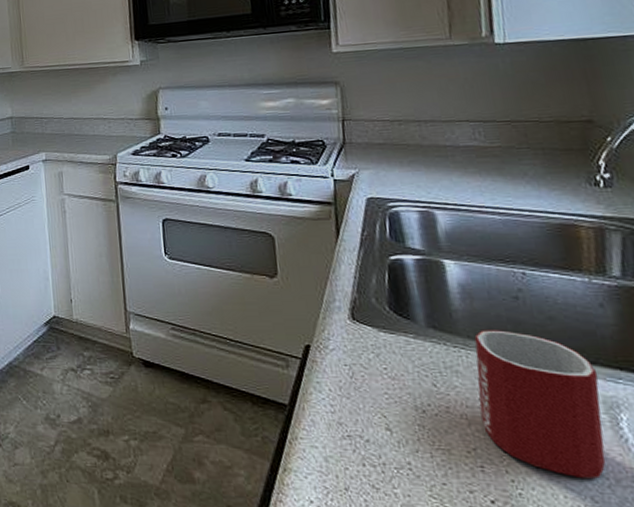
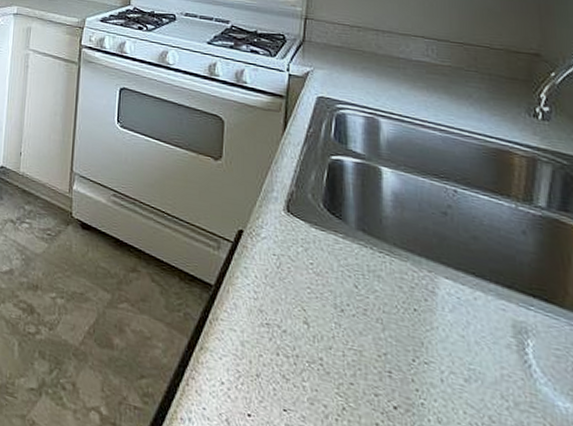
mug: present [474,330,606,479] -> none [396,239,512,399]

